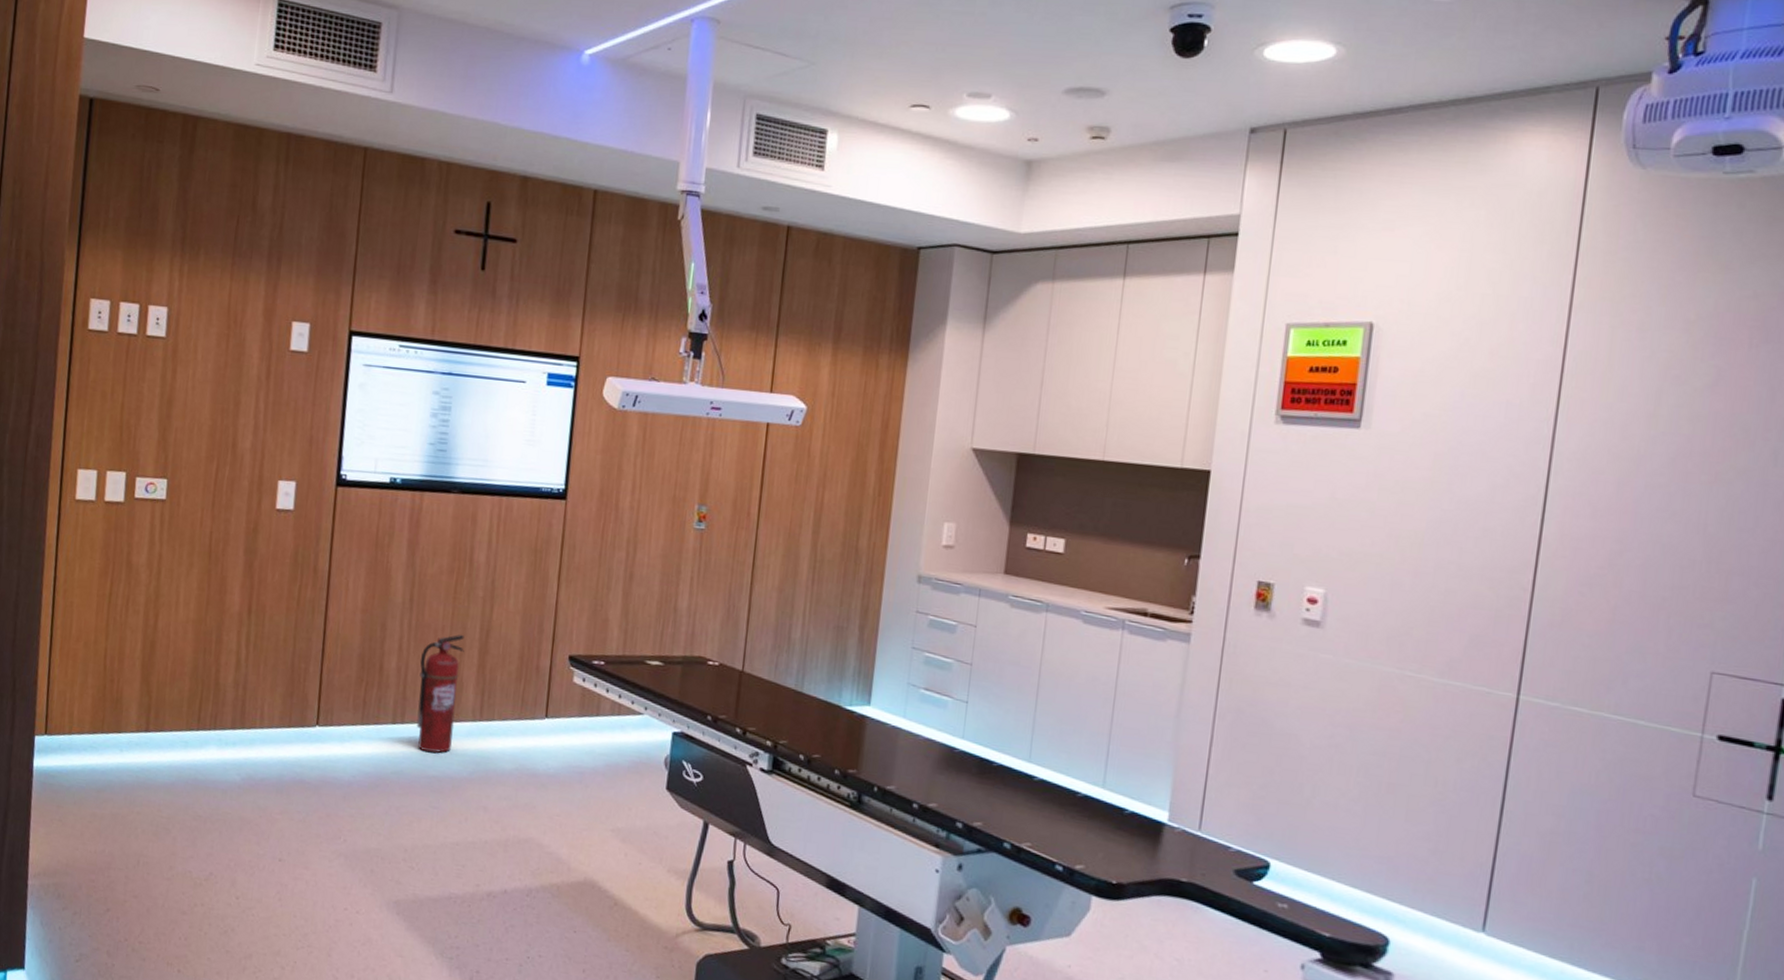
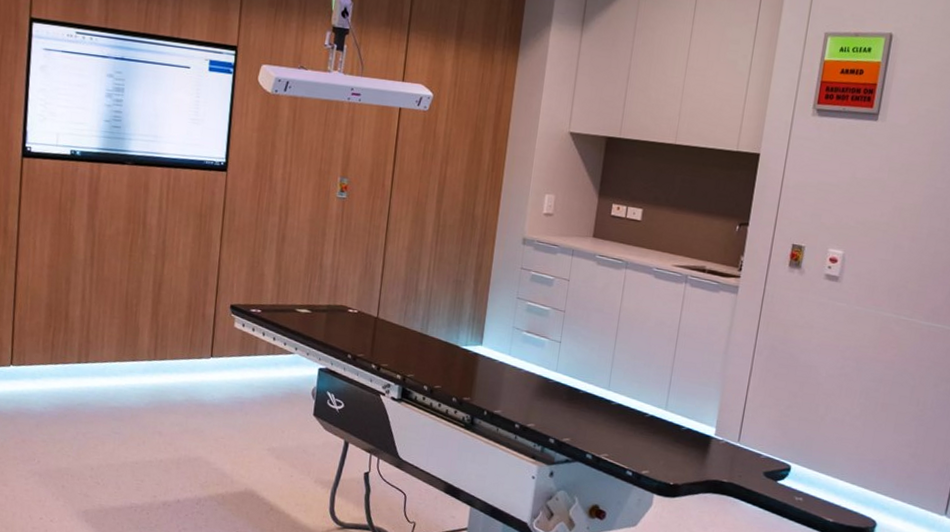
fire extinguisher: present [416,635,465,753] -> none [99,287,140,388]

